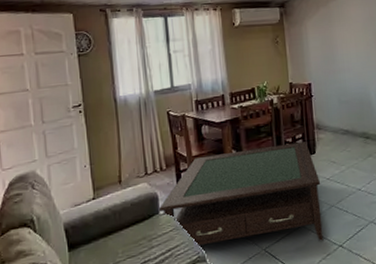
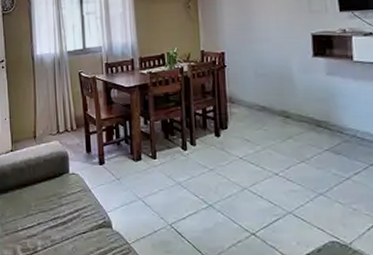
coffee table: present [158,141,324,247] -> none [68,115,234,225]

